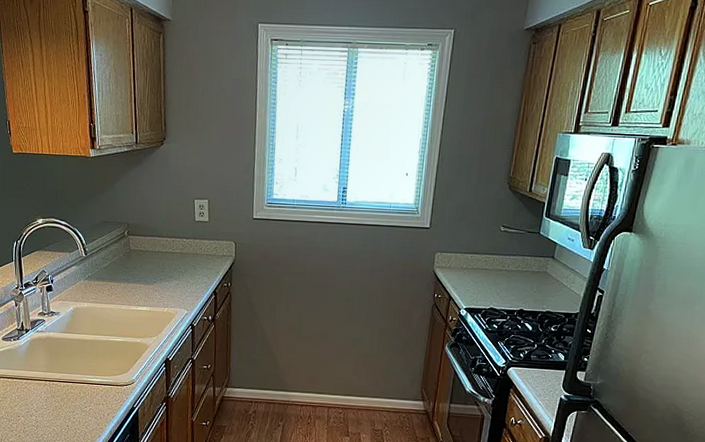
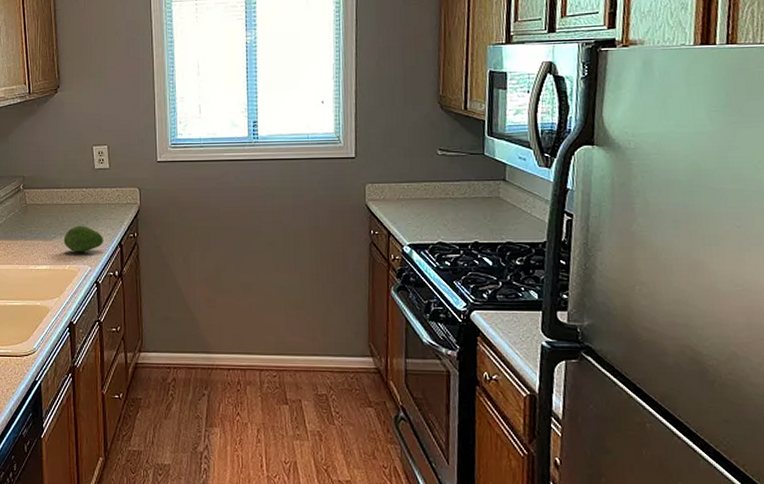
fruit: none [163,273,200,298] -> present [63,226,103,253]

